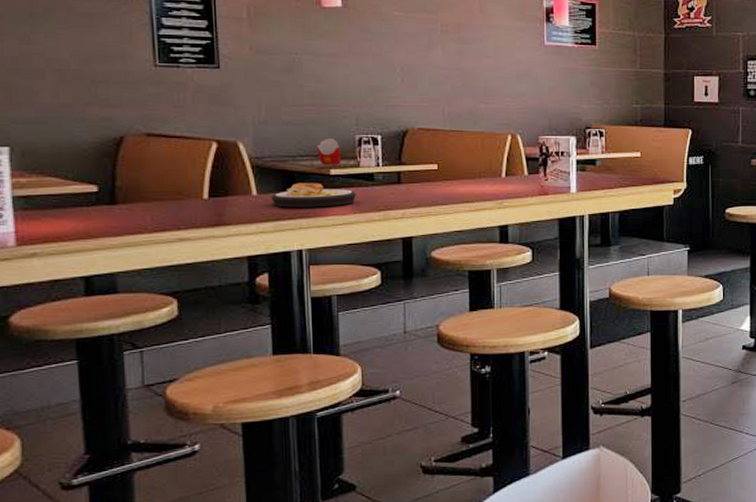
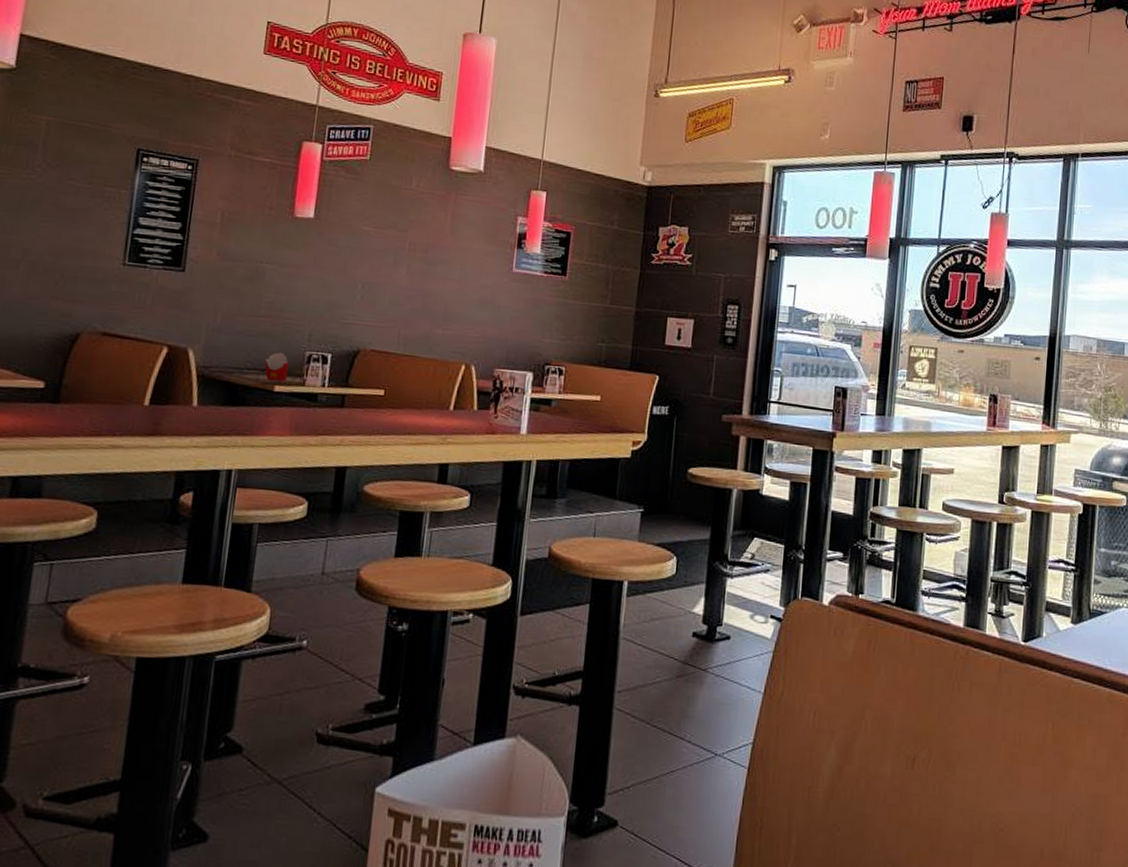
toast: present [271,182,356,208] -> none [210,397,297,426]

